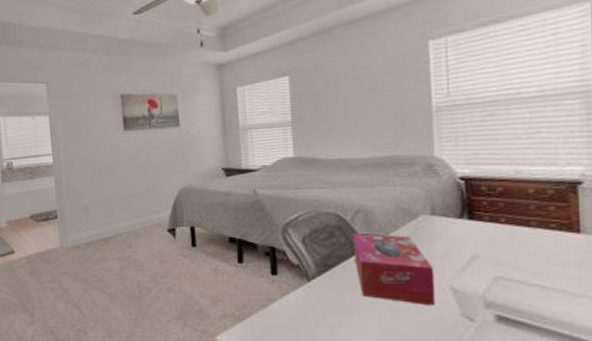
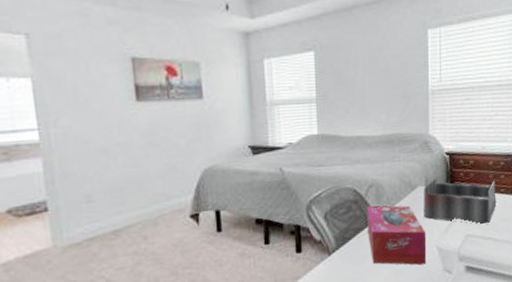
desk organizer: none [428,205,543,268] -> present [423,177,496,226]

